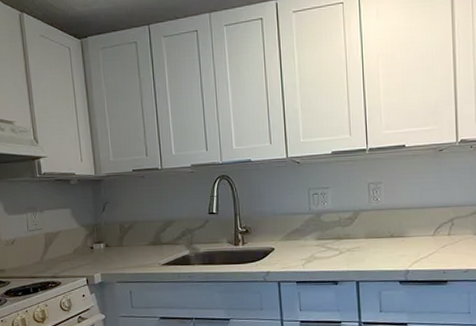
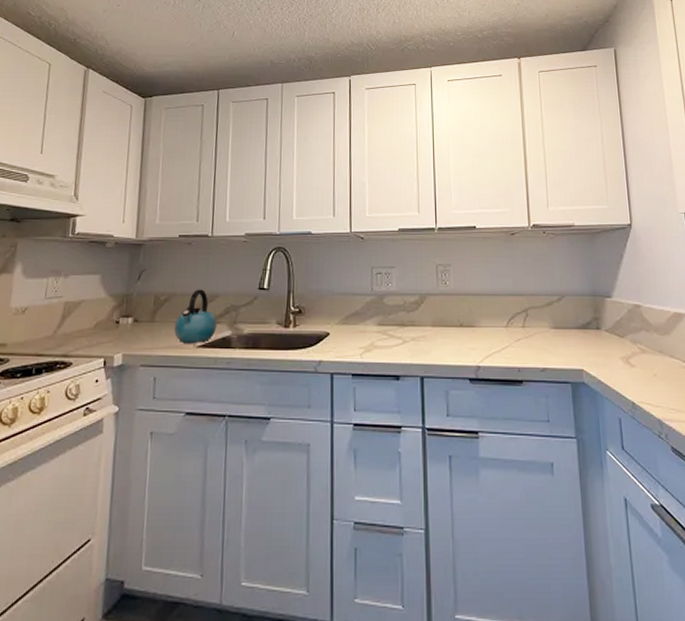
kettle: none [140,216,176,262] -> present [173,289,217,343]

